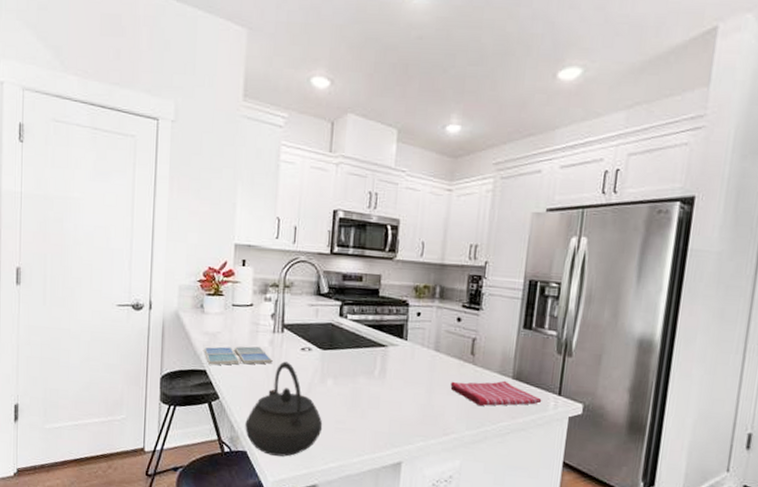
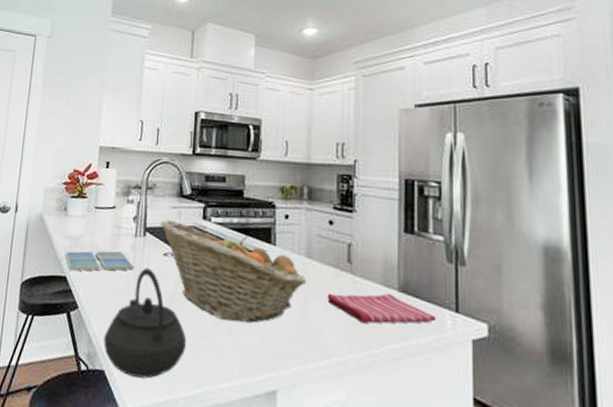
fruit basket: none [298,316,434,408] -> present [160,219,307,323]

